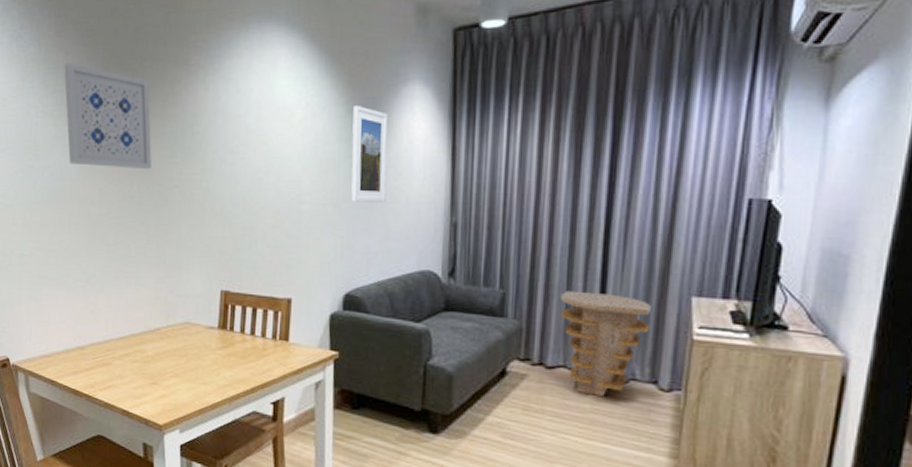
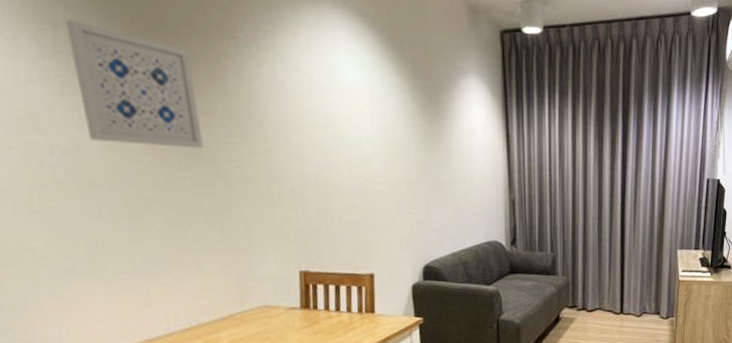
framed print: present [351,106,388,202] -> none [418,94,454,183]
side table: present [560,290,651,396] -> none [595,250,653,328]

